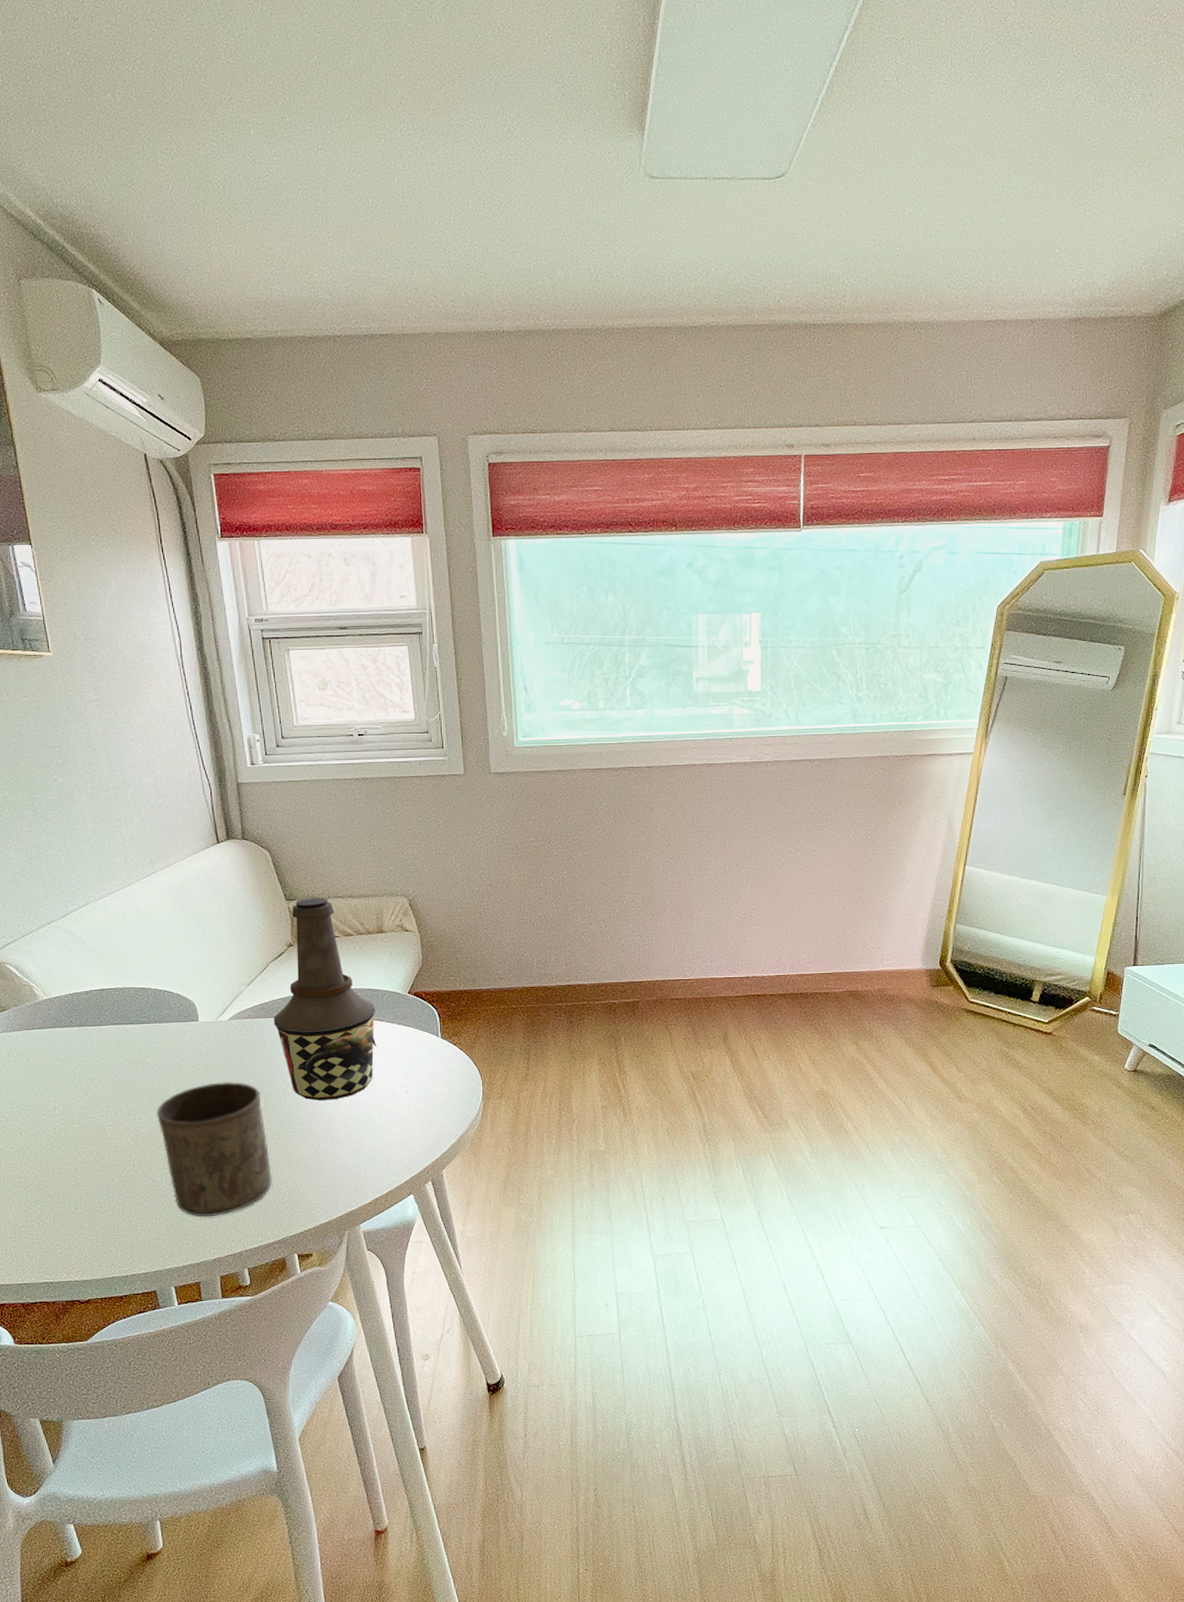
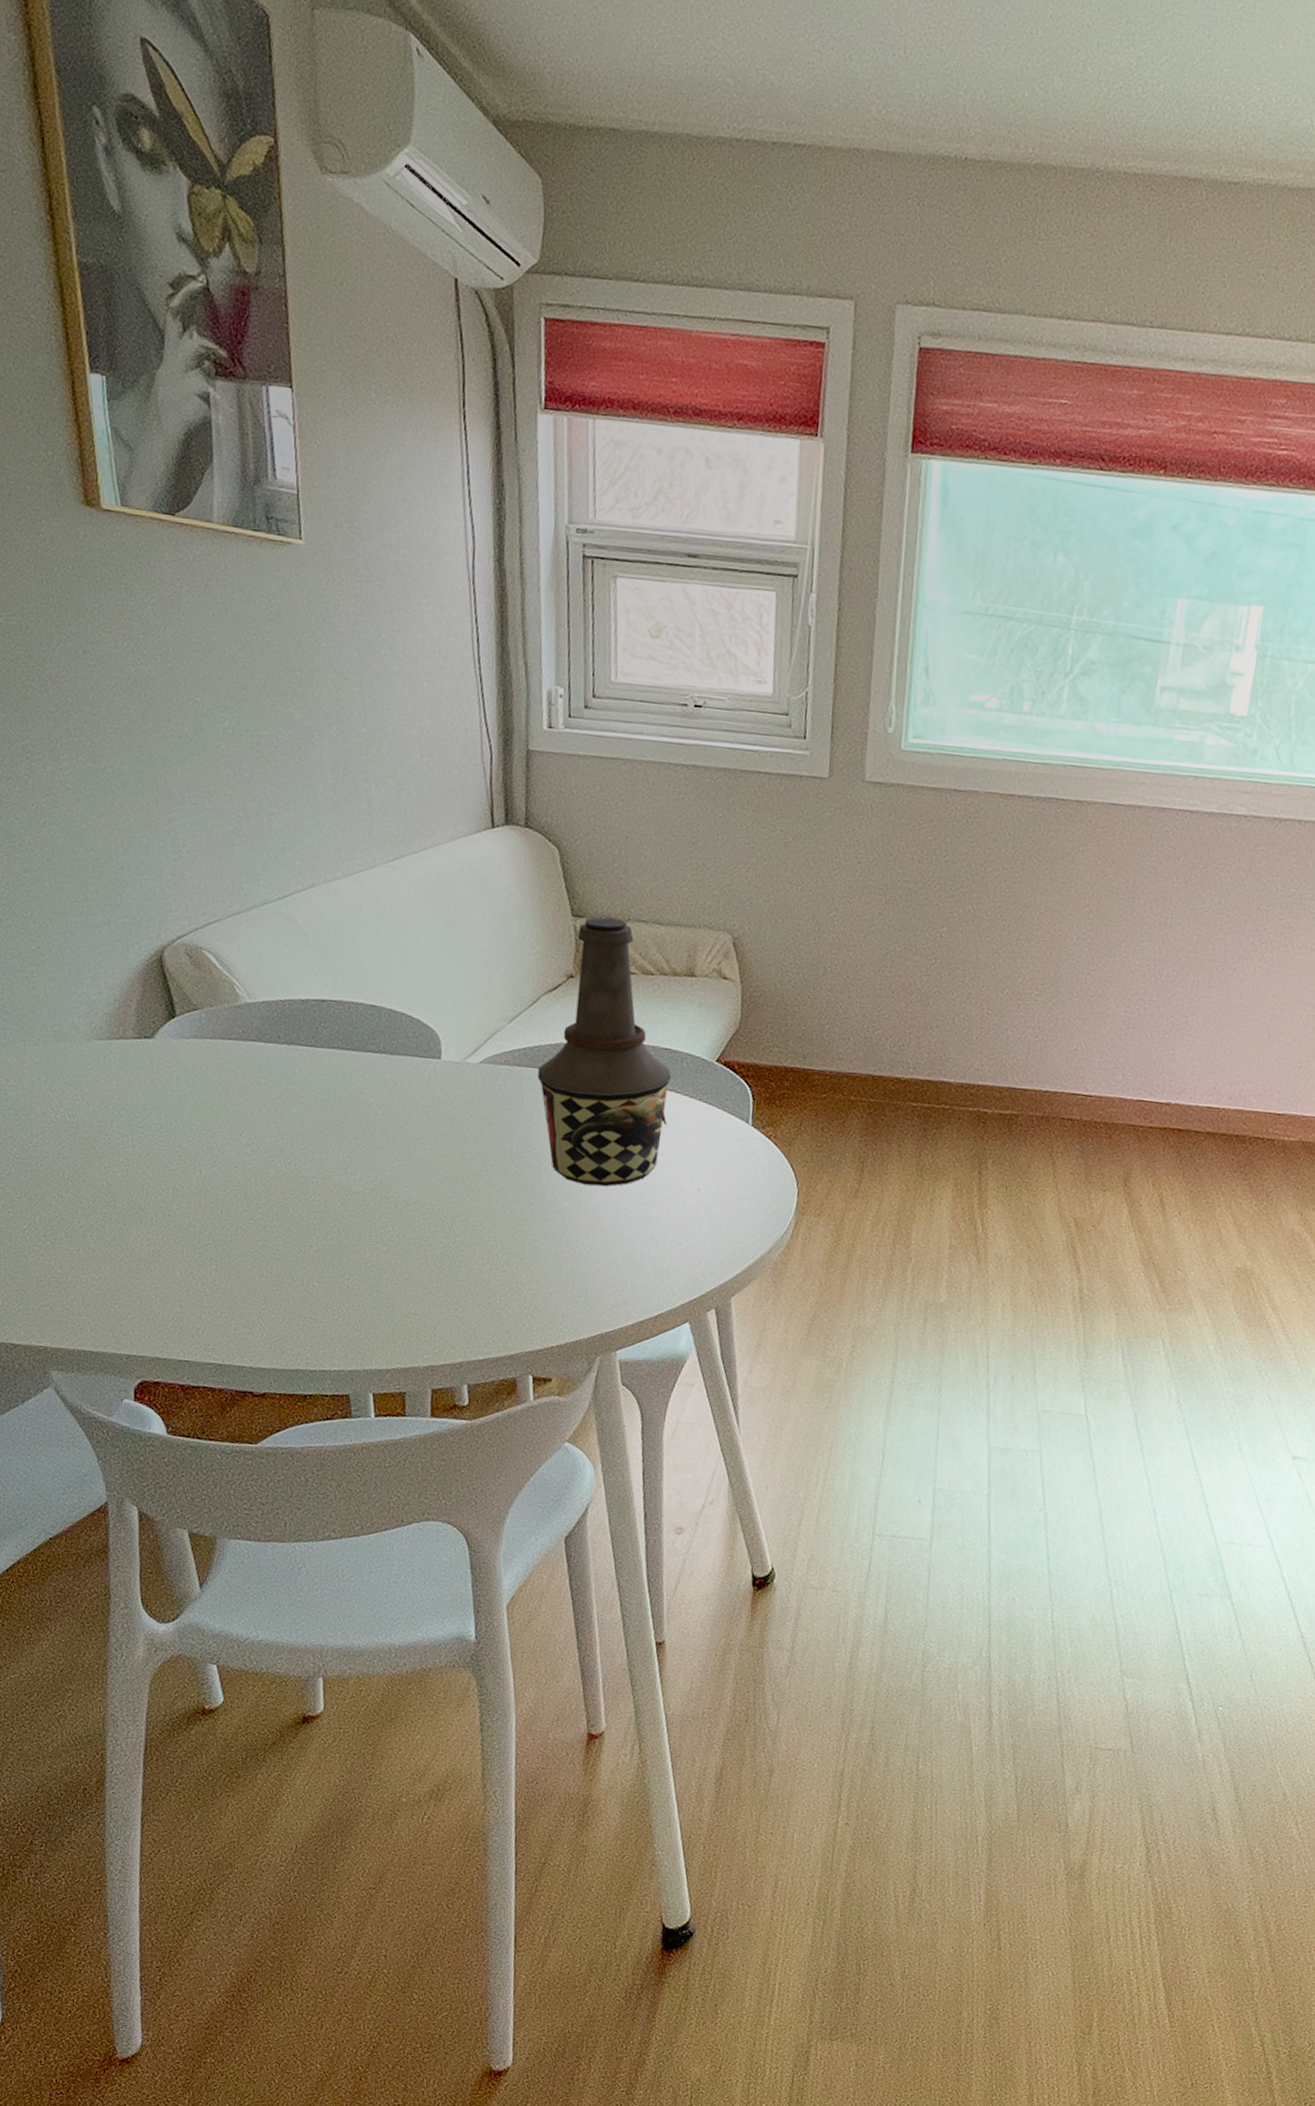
cup: present [157,1081,272,1217] -> none [374,1141,512,1313]

